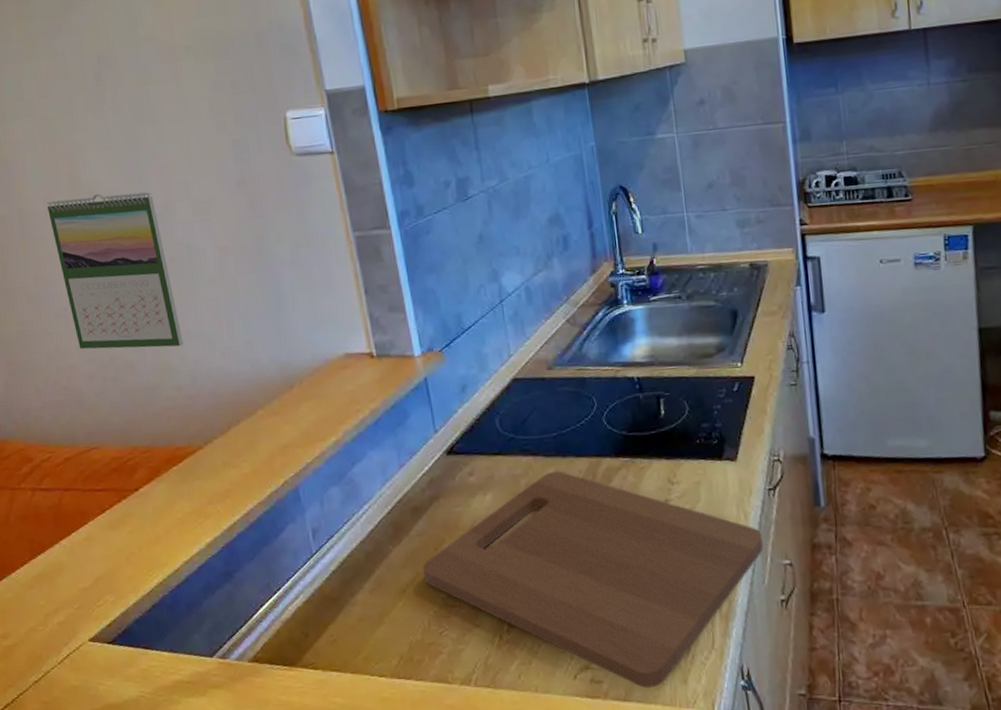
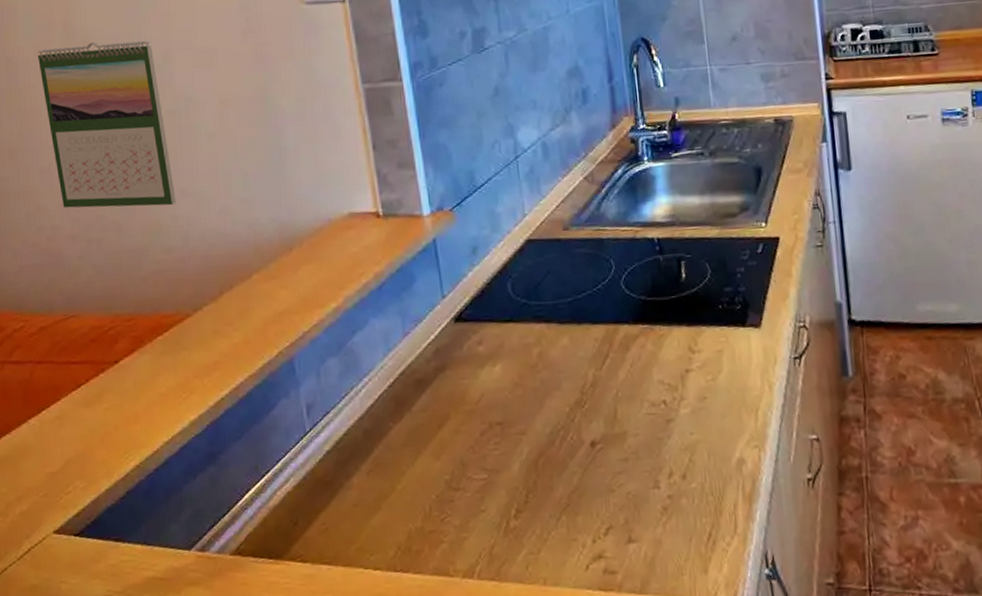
cutting board: present [422,471,764,688] -> none [425,339,789,579]

